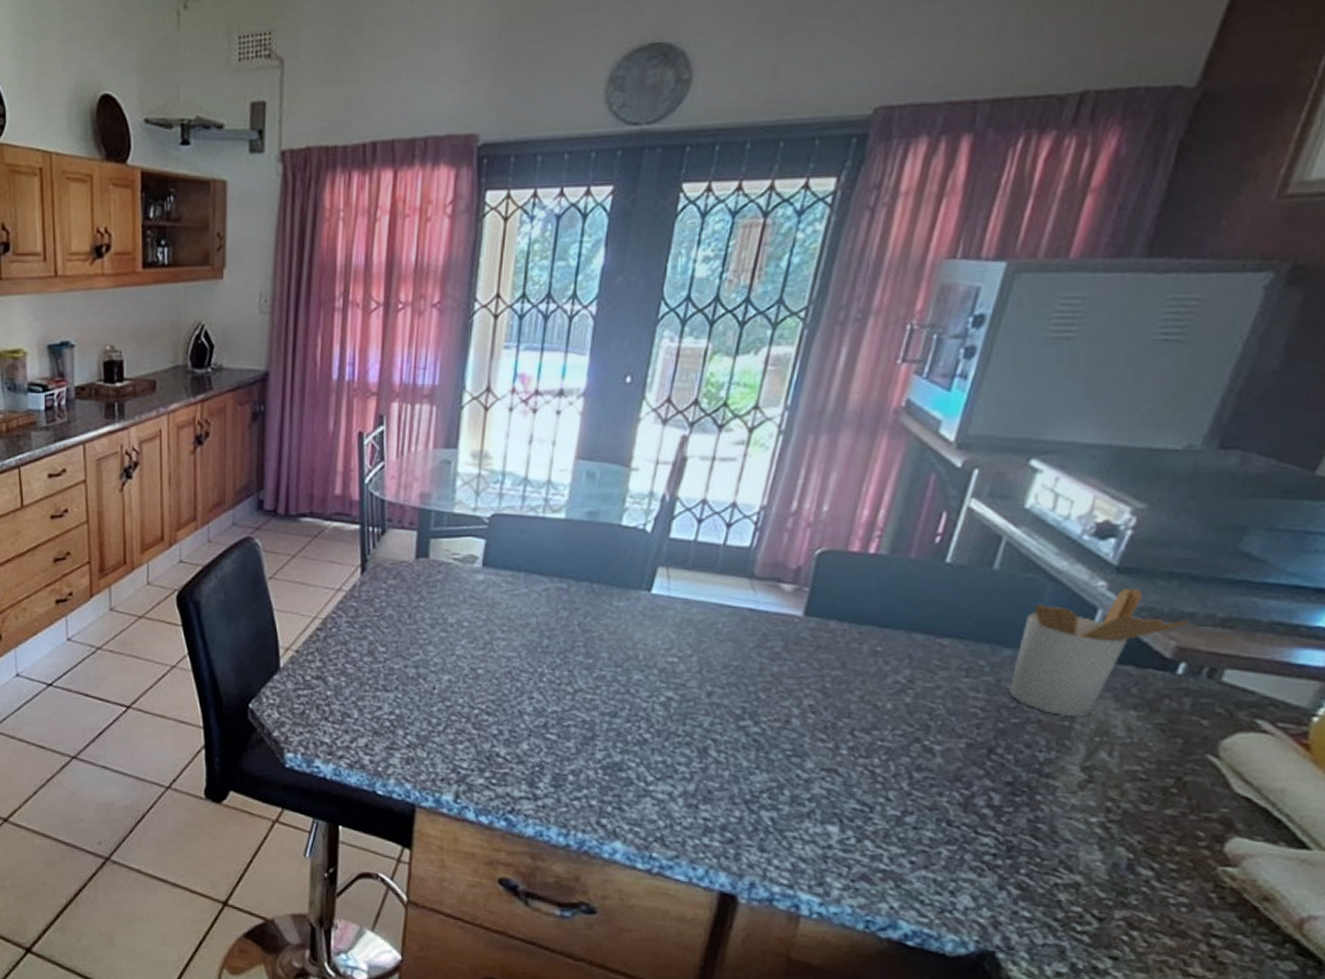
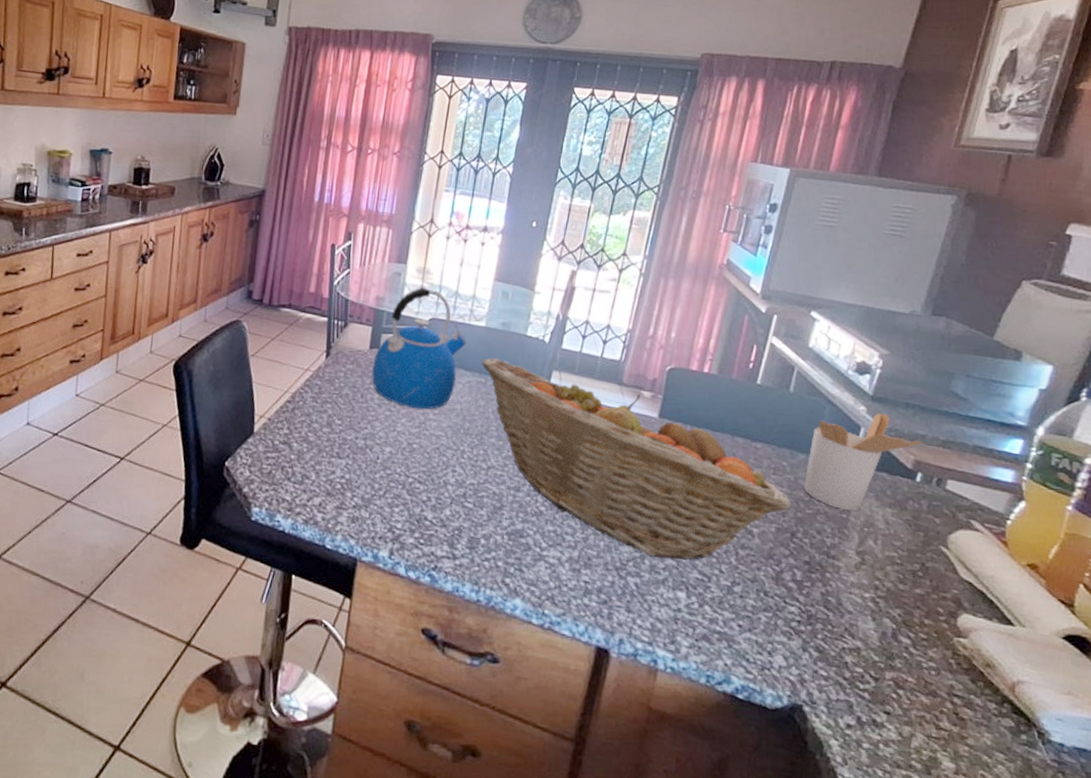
kettle: none [419,475,541,627] -> present [371,287,467,410]
fruit basket: none [562,557,991,788] -> present [482,357,792,560]

